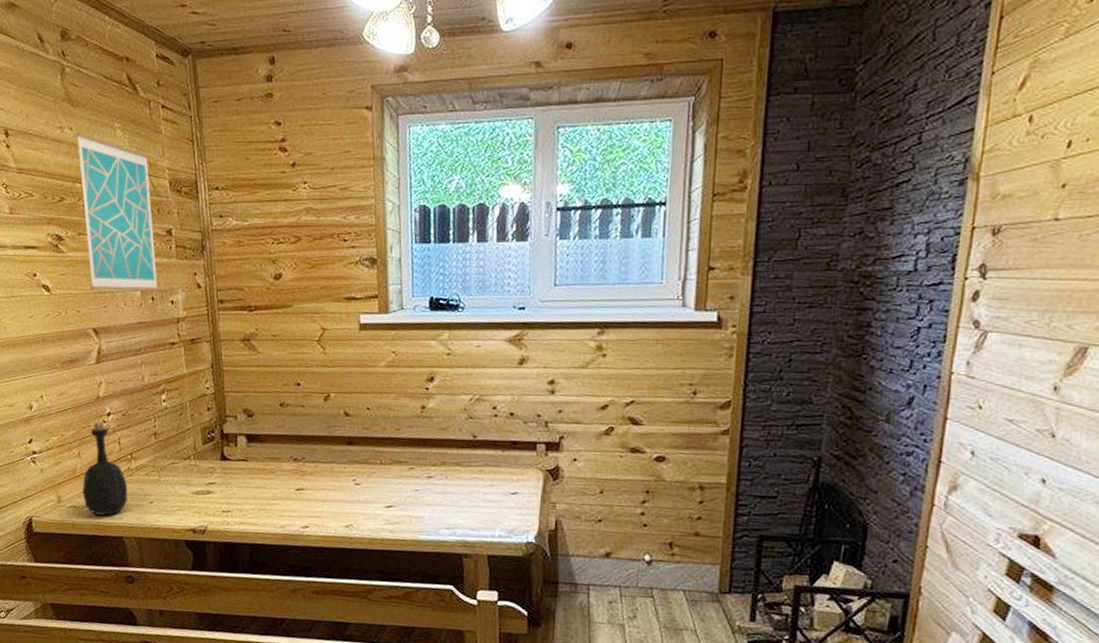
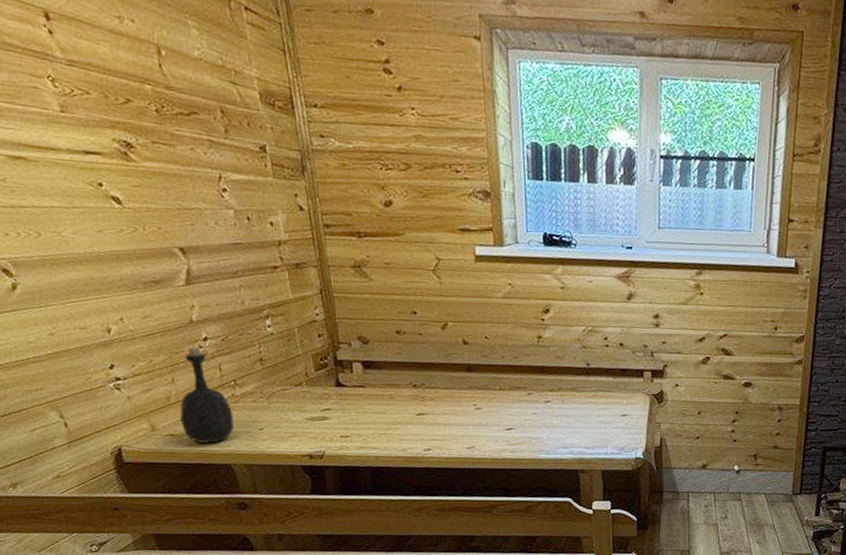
wall art: present [75,132,159,292] -> none [138,25,255,212]

